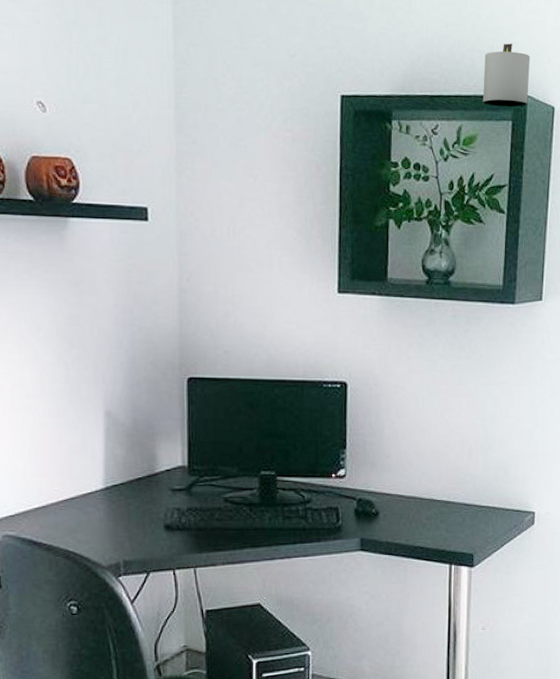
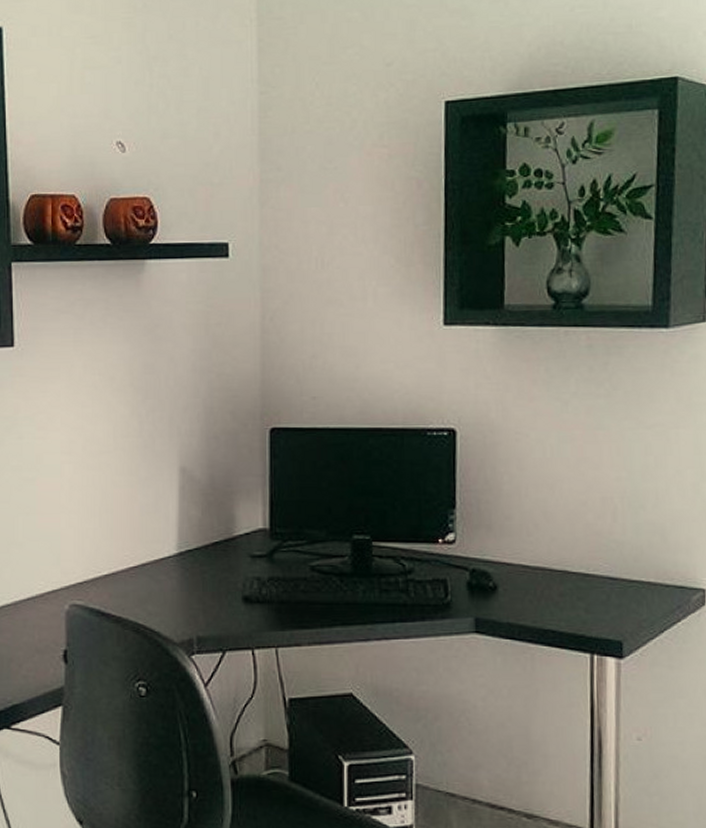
candle: present [482,43,531,108] -> none [619,19,681,94]

